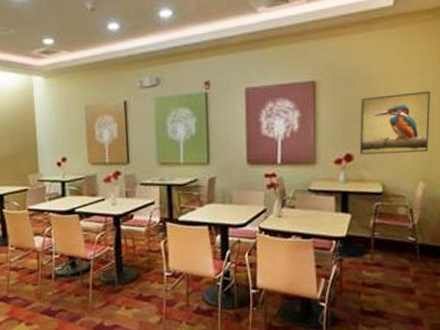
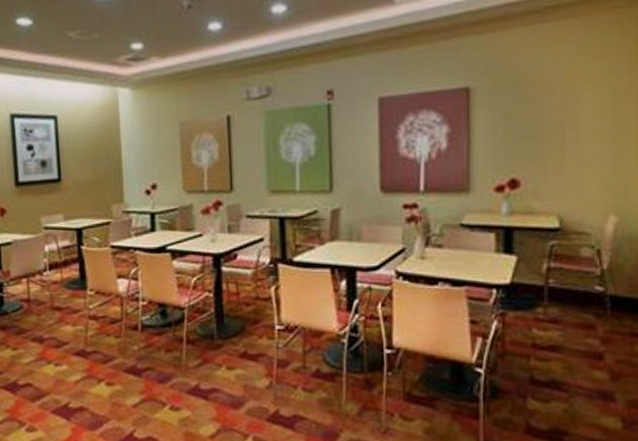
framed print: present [360,91,430,155] -> none [528,98,624,180]

